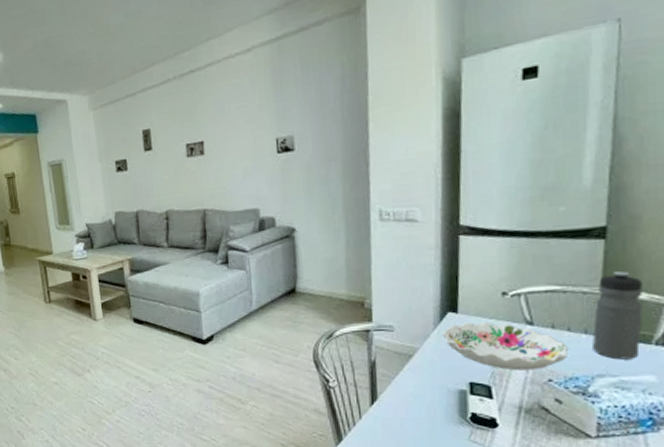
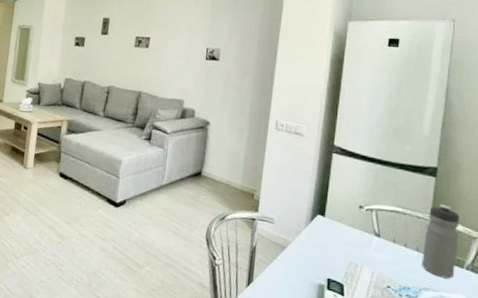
decorative bowl: present [442,321,569,371] -> none [311,225,405,276]

